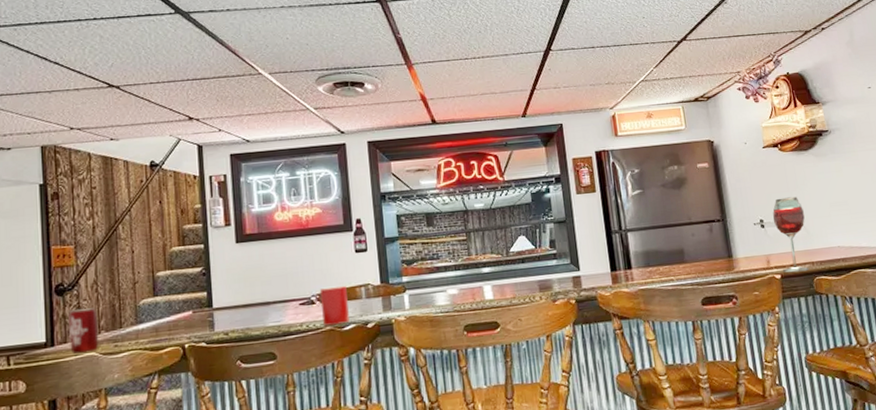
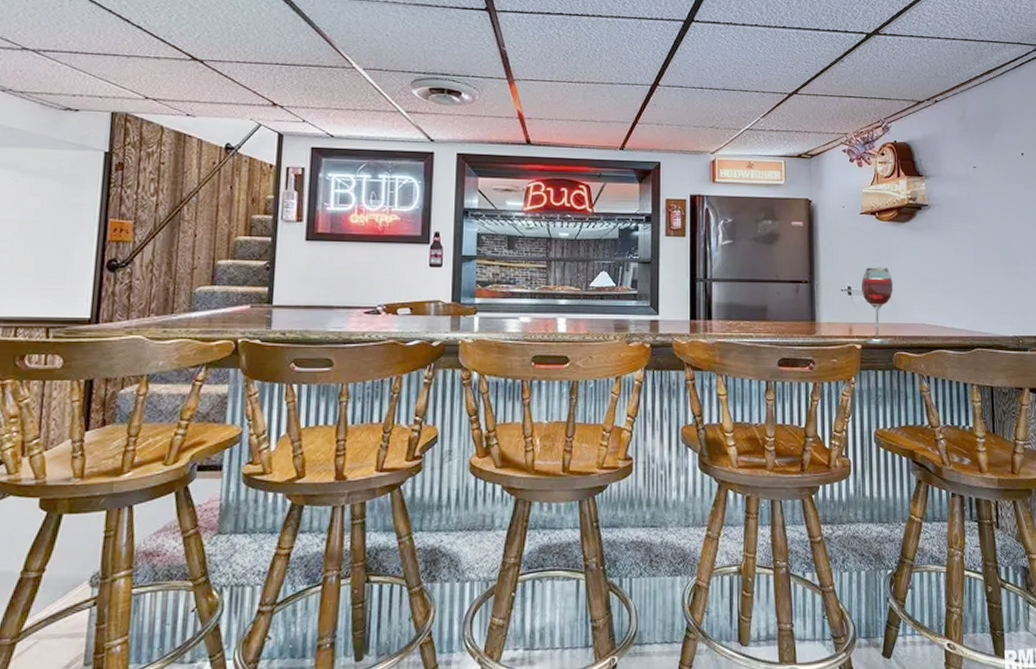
beer can: present [68,308,100,355] -> none [115,288,149,336]
cup: present [319,286,349,326] -> none [386,299,416,339]

